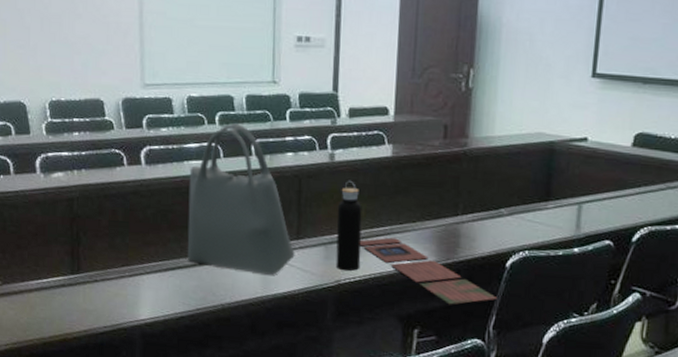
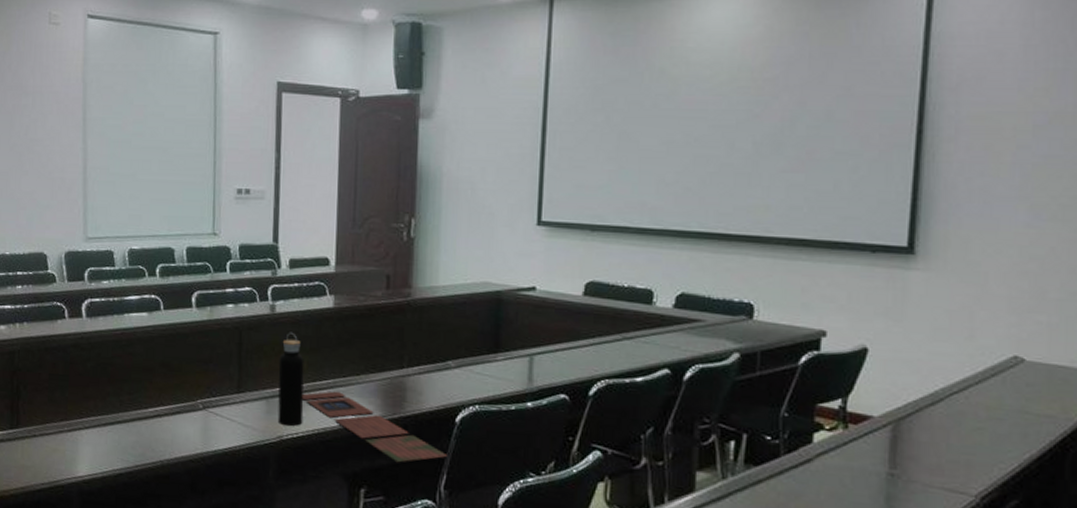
handbag: present [187,123,295,275] -> none [126,275,236,430]

